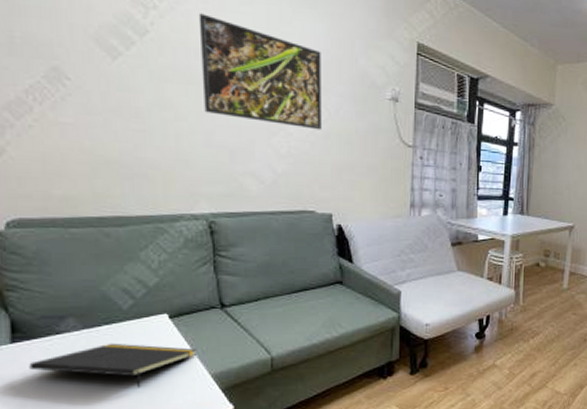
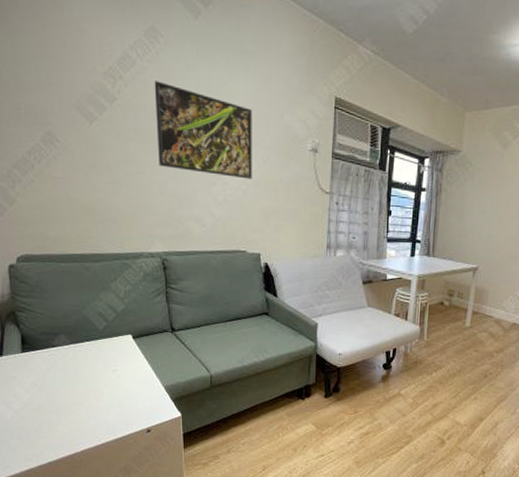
notepad: present [29,343,196,388] -> none [34,356,153,394]

